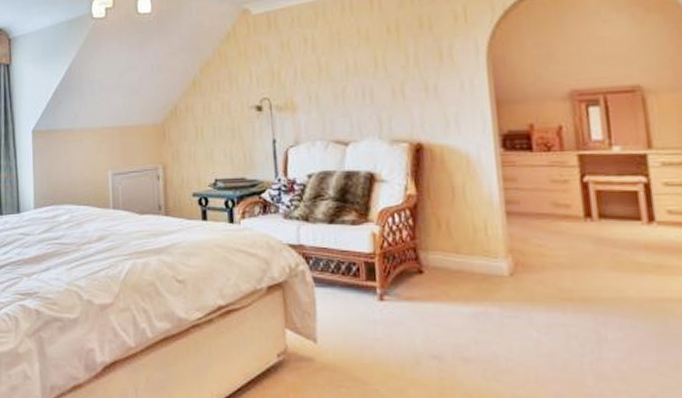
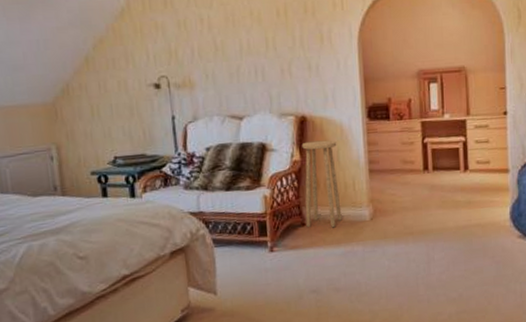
stool: none [417,172,471,280] -> present [302,140,342,228]

